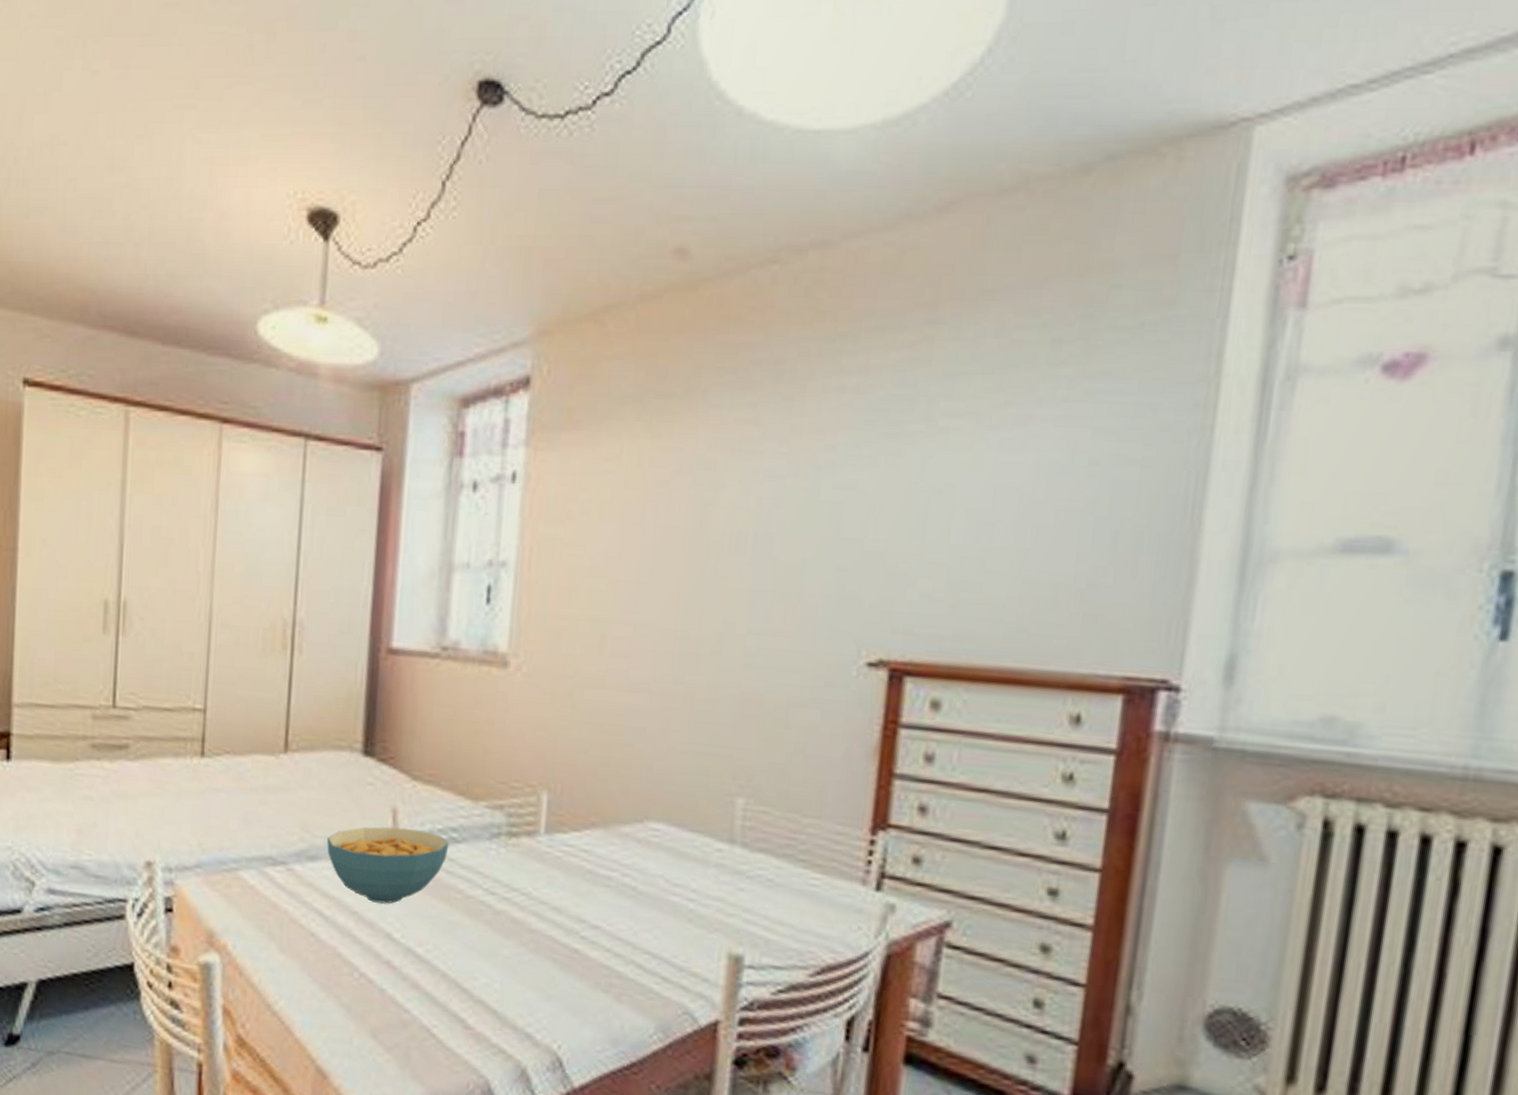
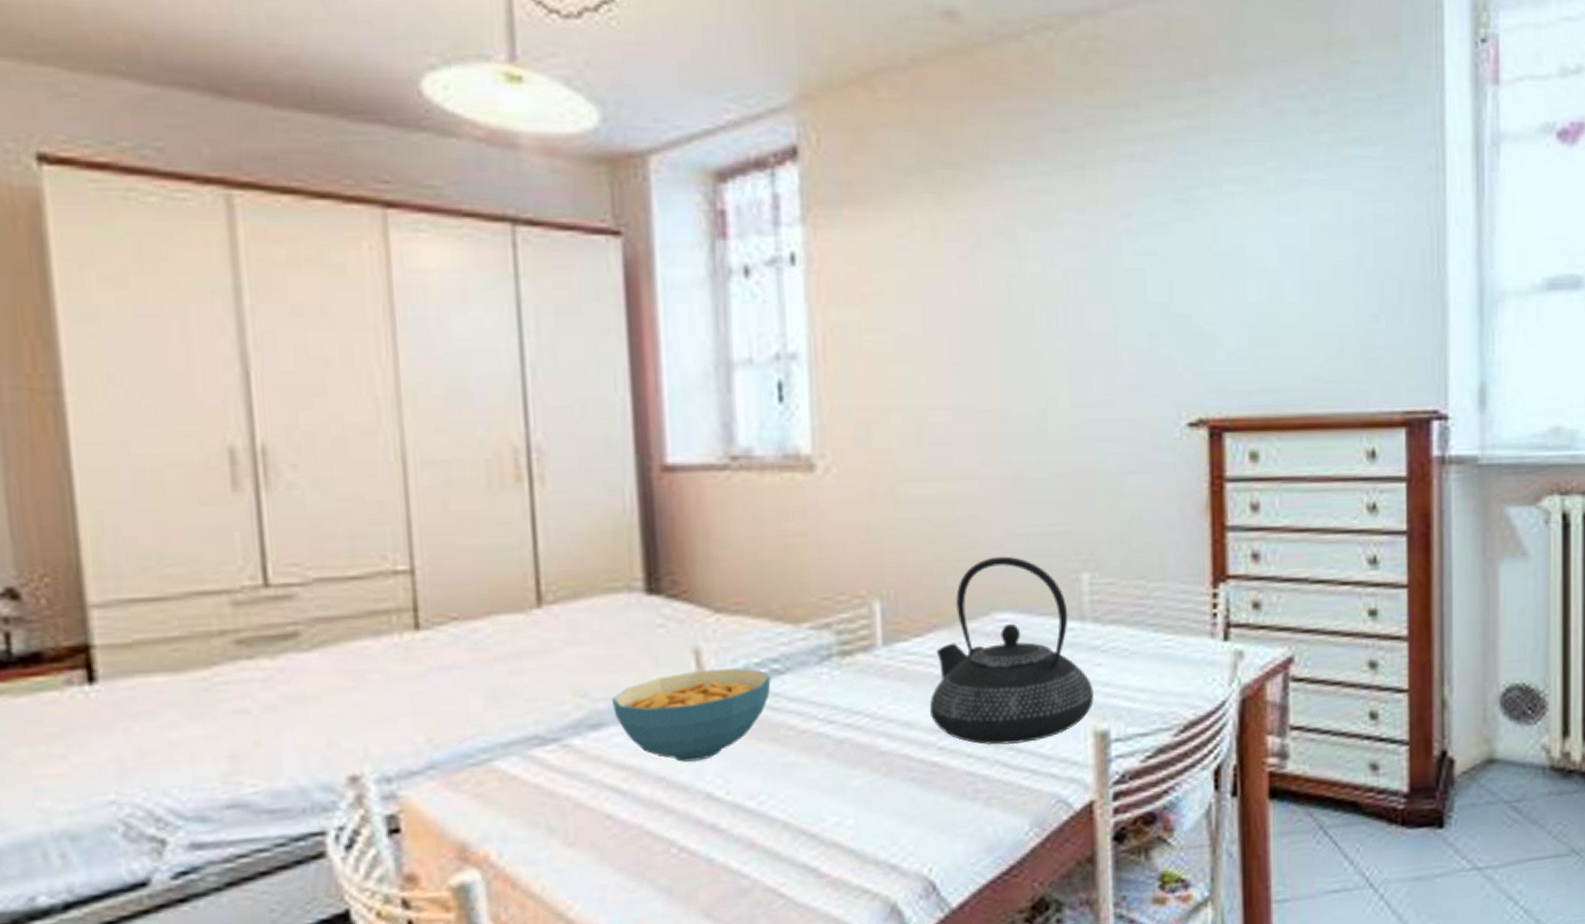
teapot: none [577,768,734,951] -> present [929,556,1095,745]

